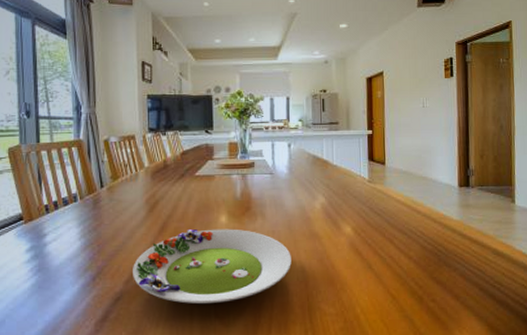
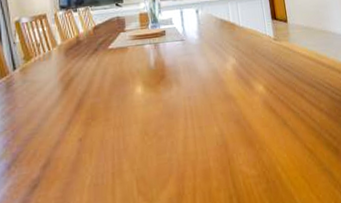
salad plate: present [133,229,292,304] -> none [50,98,210,183]

